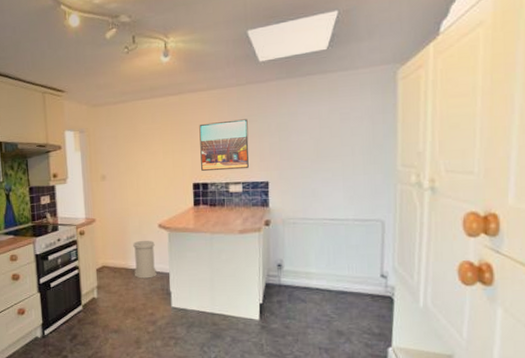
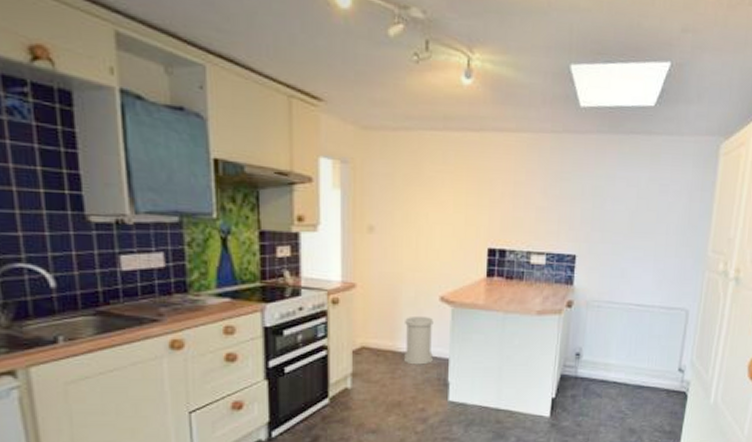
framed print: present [199,119,249,171] -> none [500,174,560,238]

